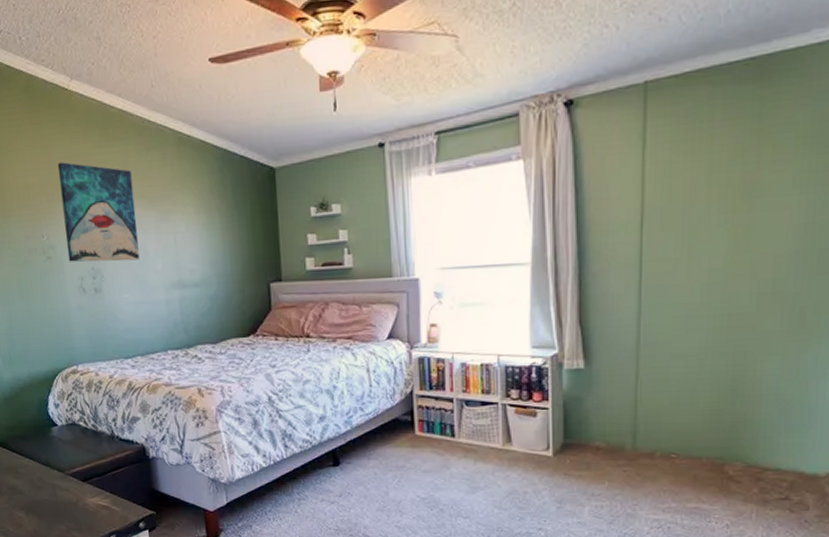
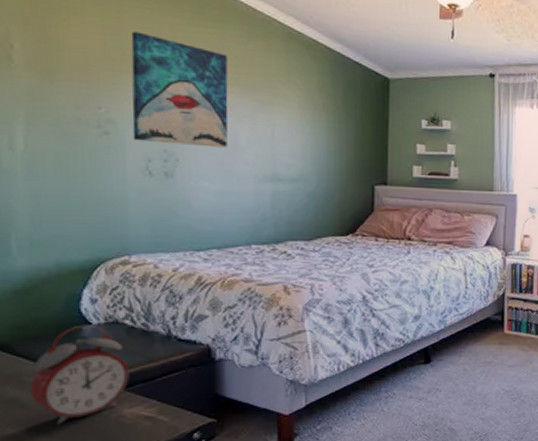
alarm clock: none [23,426,88,509] -> present [31,324,130,425]

